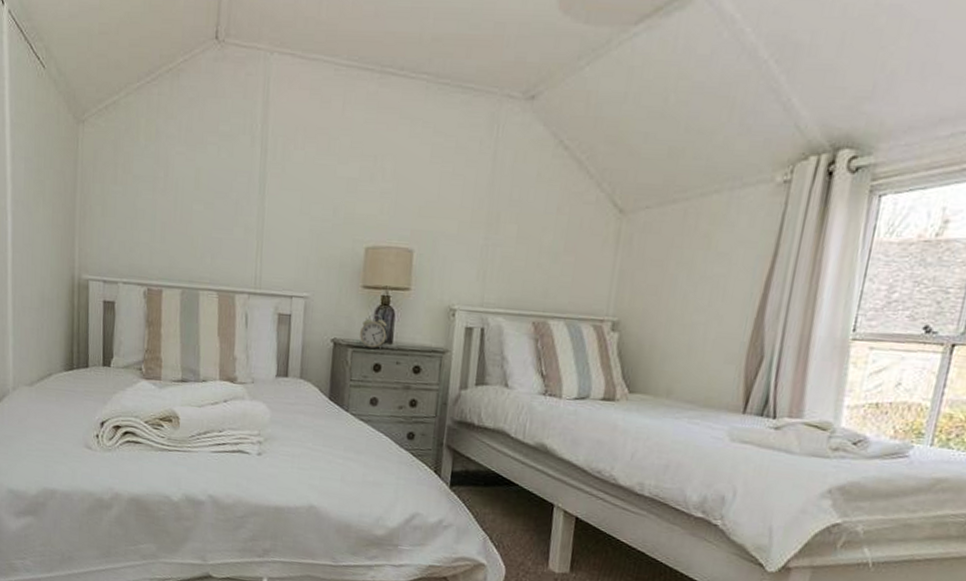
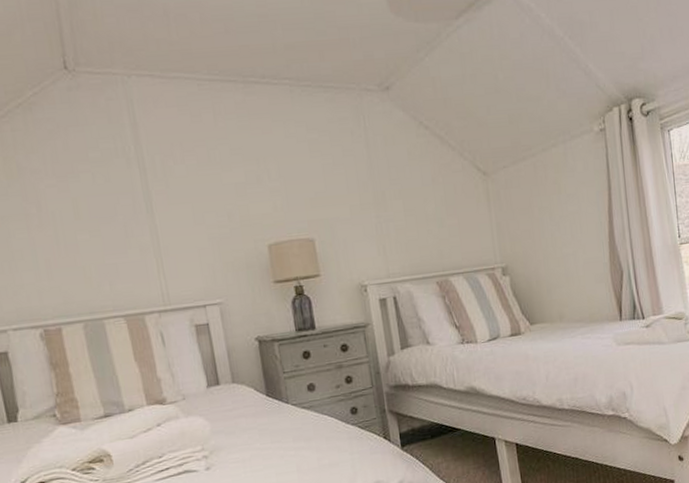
alarm clock: present [359,314,388,349] -> none [281,305,309,339]

